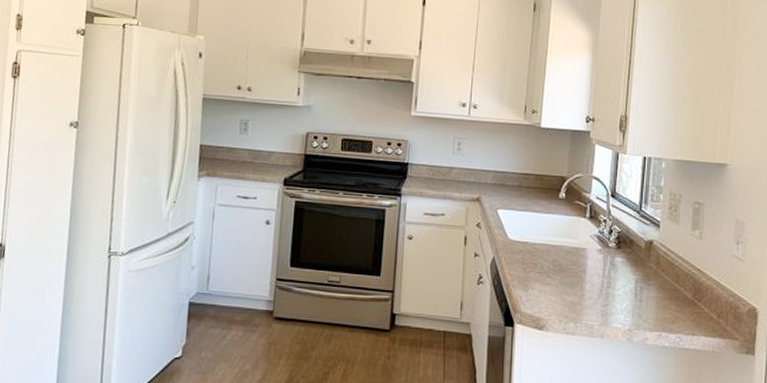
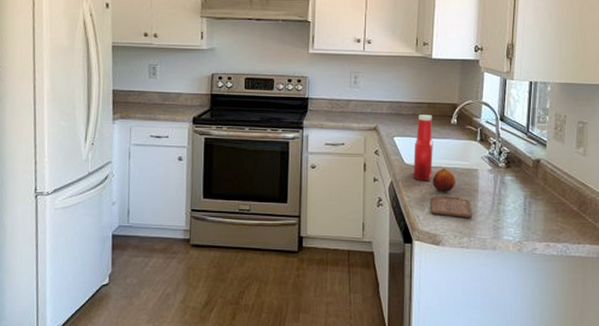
ketchup bottle: none [517,187,540,258] -> present [413,115,433,180]
cutting board: none [534,275,580,301] -> present [431,195,473,218]
fruit: none [537,246,562,272] -> present [432,168,455,192]

